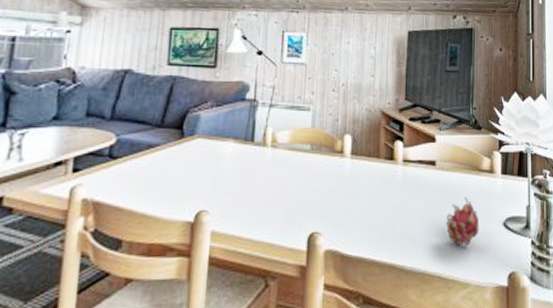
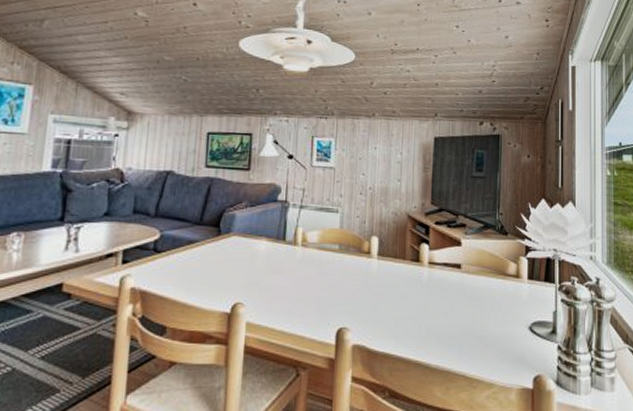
fruit: present [445,197,480,246] -> none [470,301,505,348]

